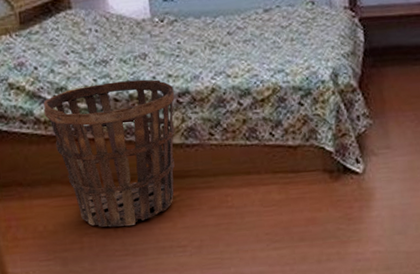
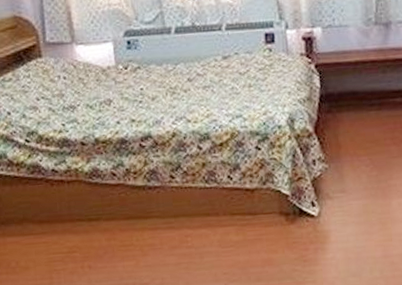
basket: present [43,79,175,227] -> none [16,124,138,264]

